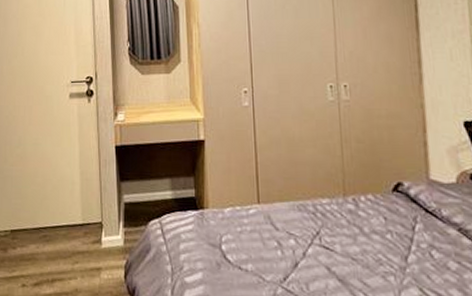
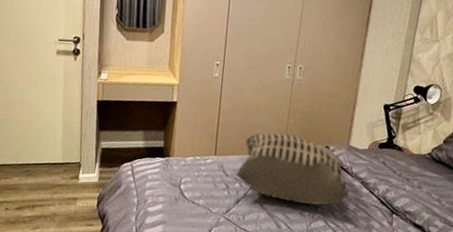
cushion: none [287,169,446,266] -> present [235,133,350,206]

